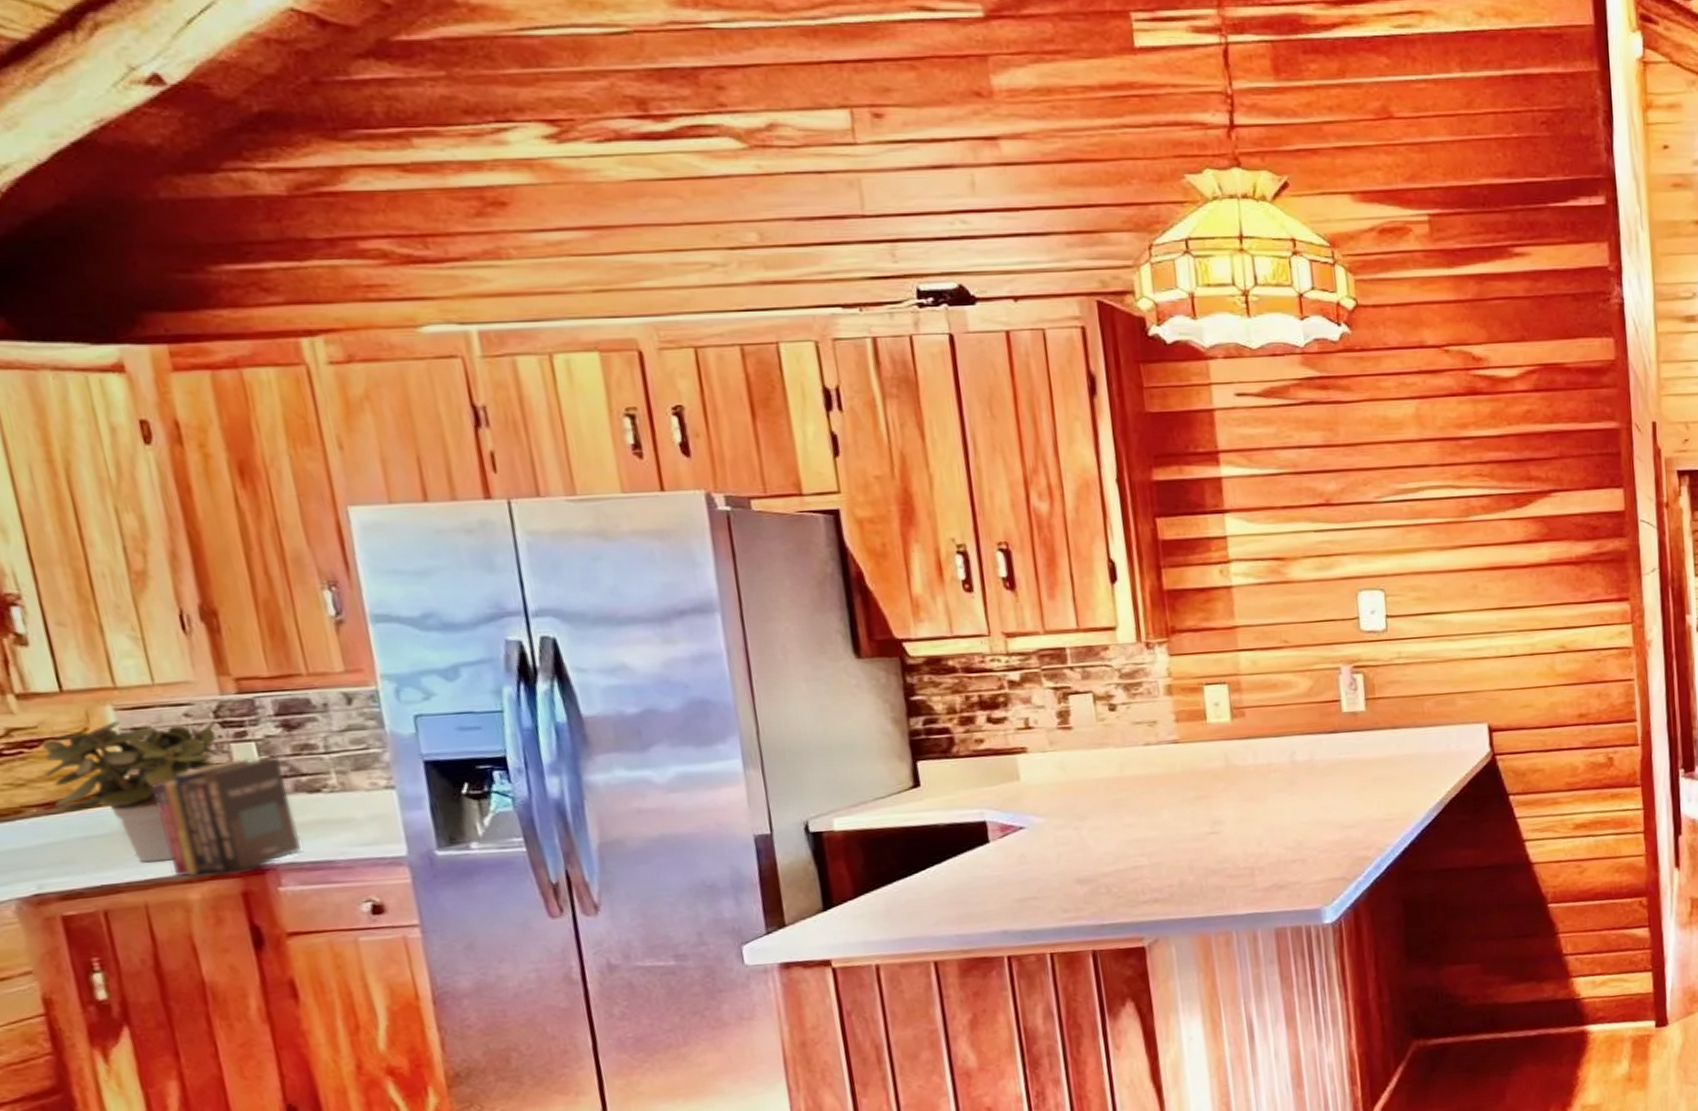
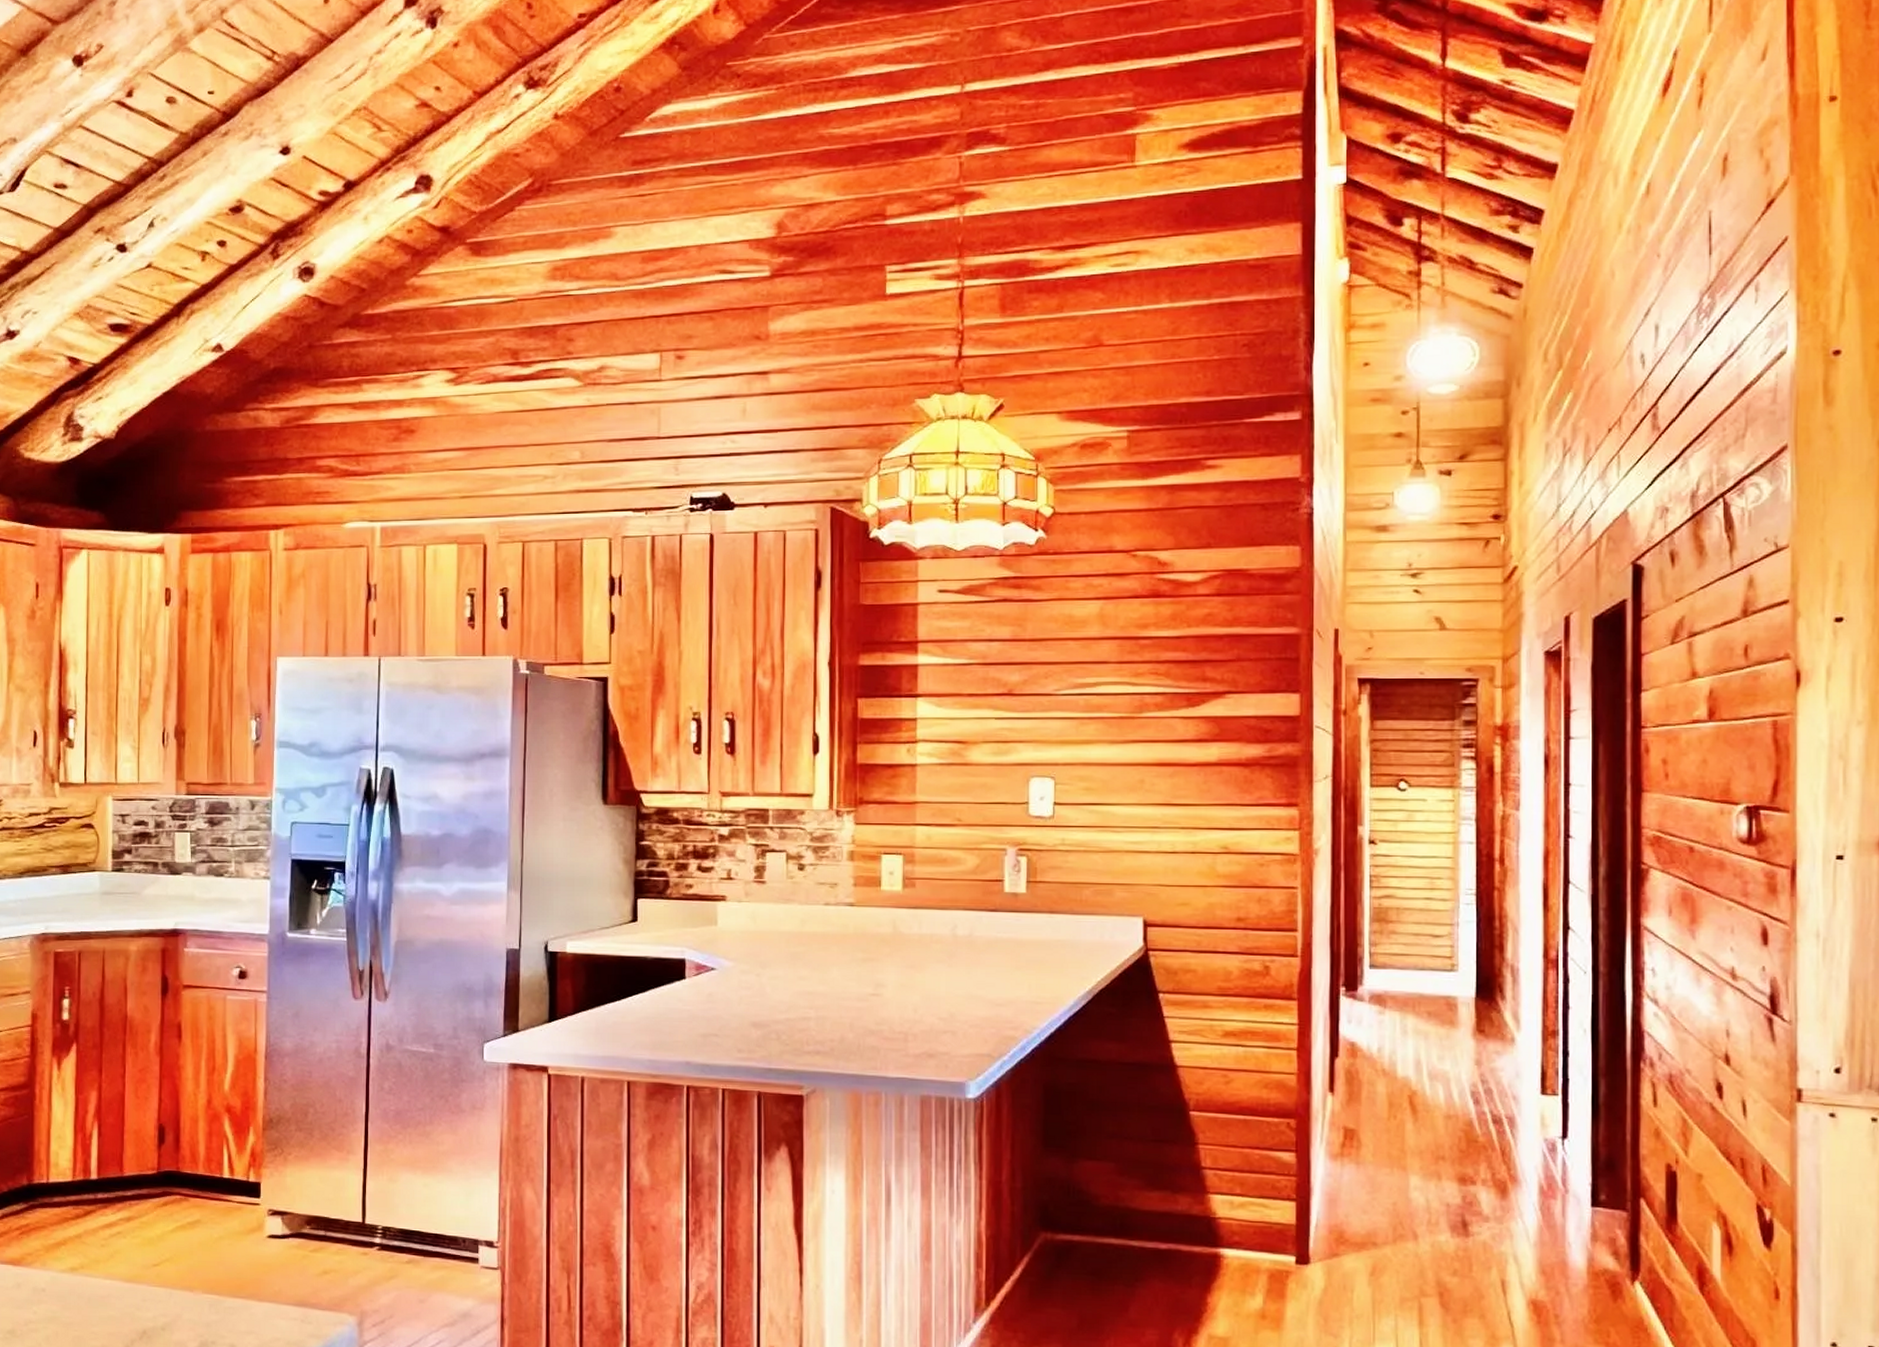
potted plant: present [42,719,233,863] -> none [59,808,176,918]
books: present [152,756,301,876] -> none [124,844,204,933]

